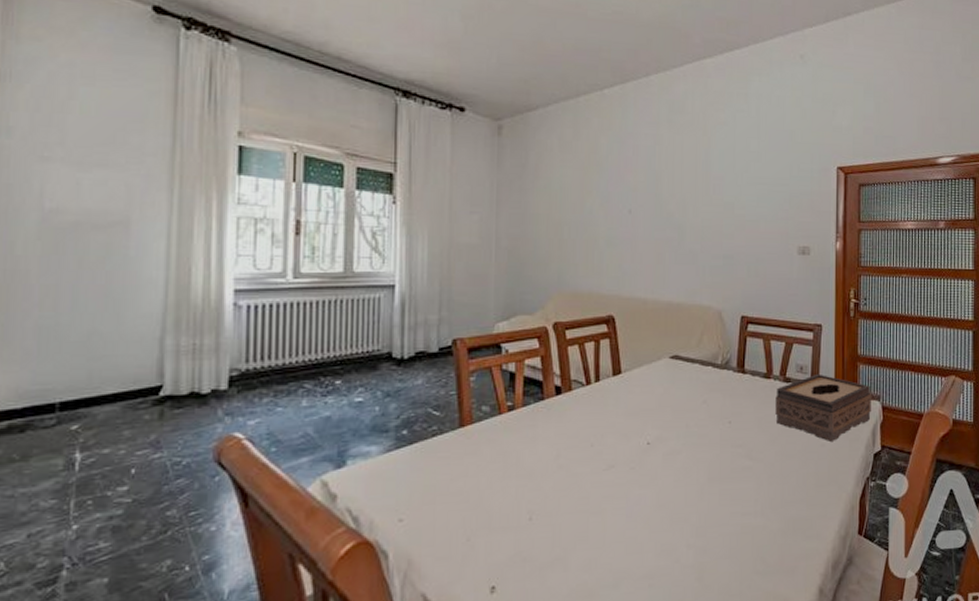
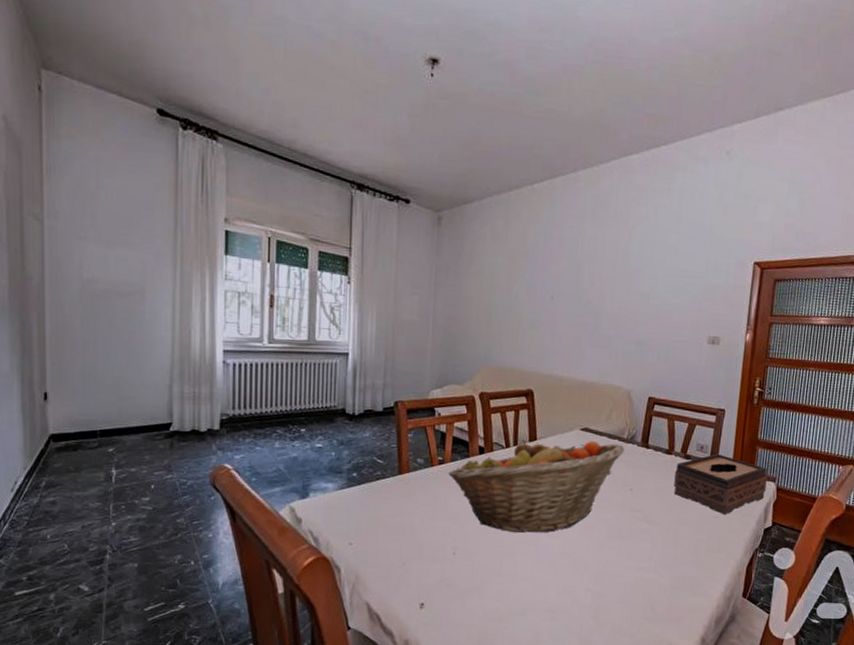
fruit basket: none [520,370,719,485] -> present [448,440,625,533]

